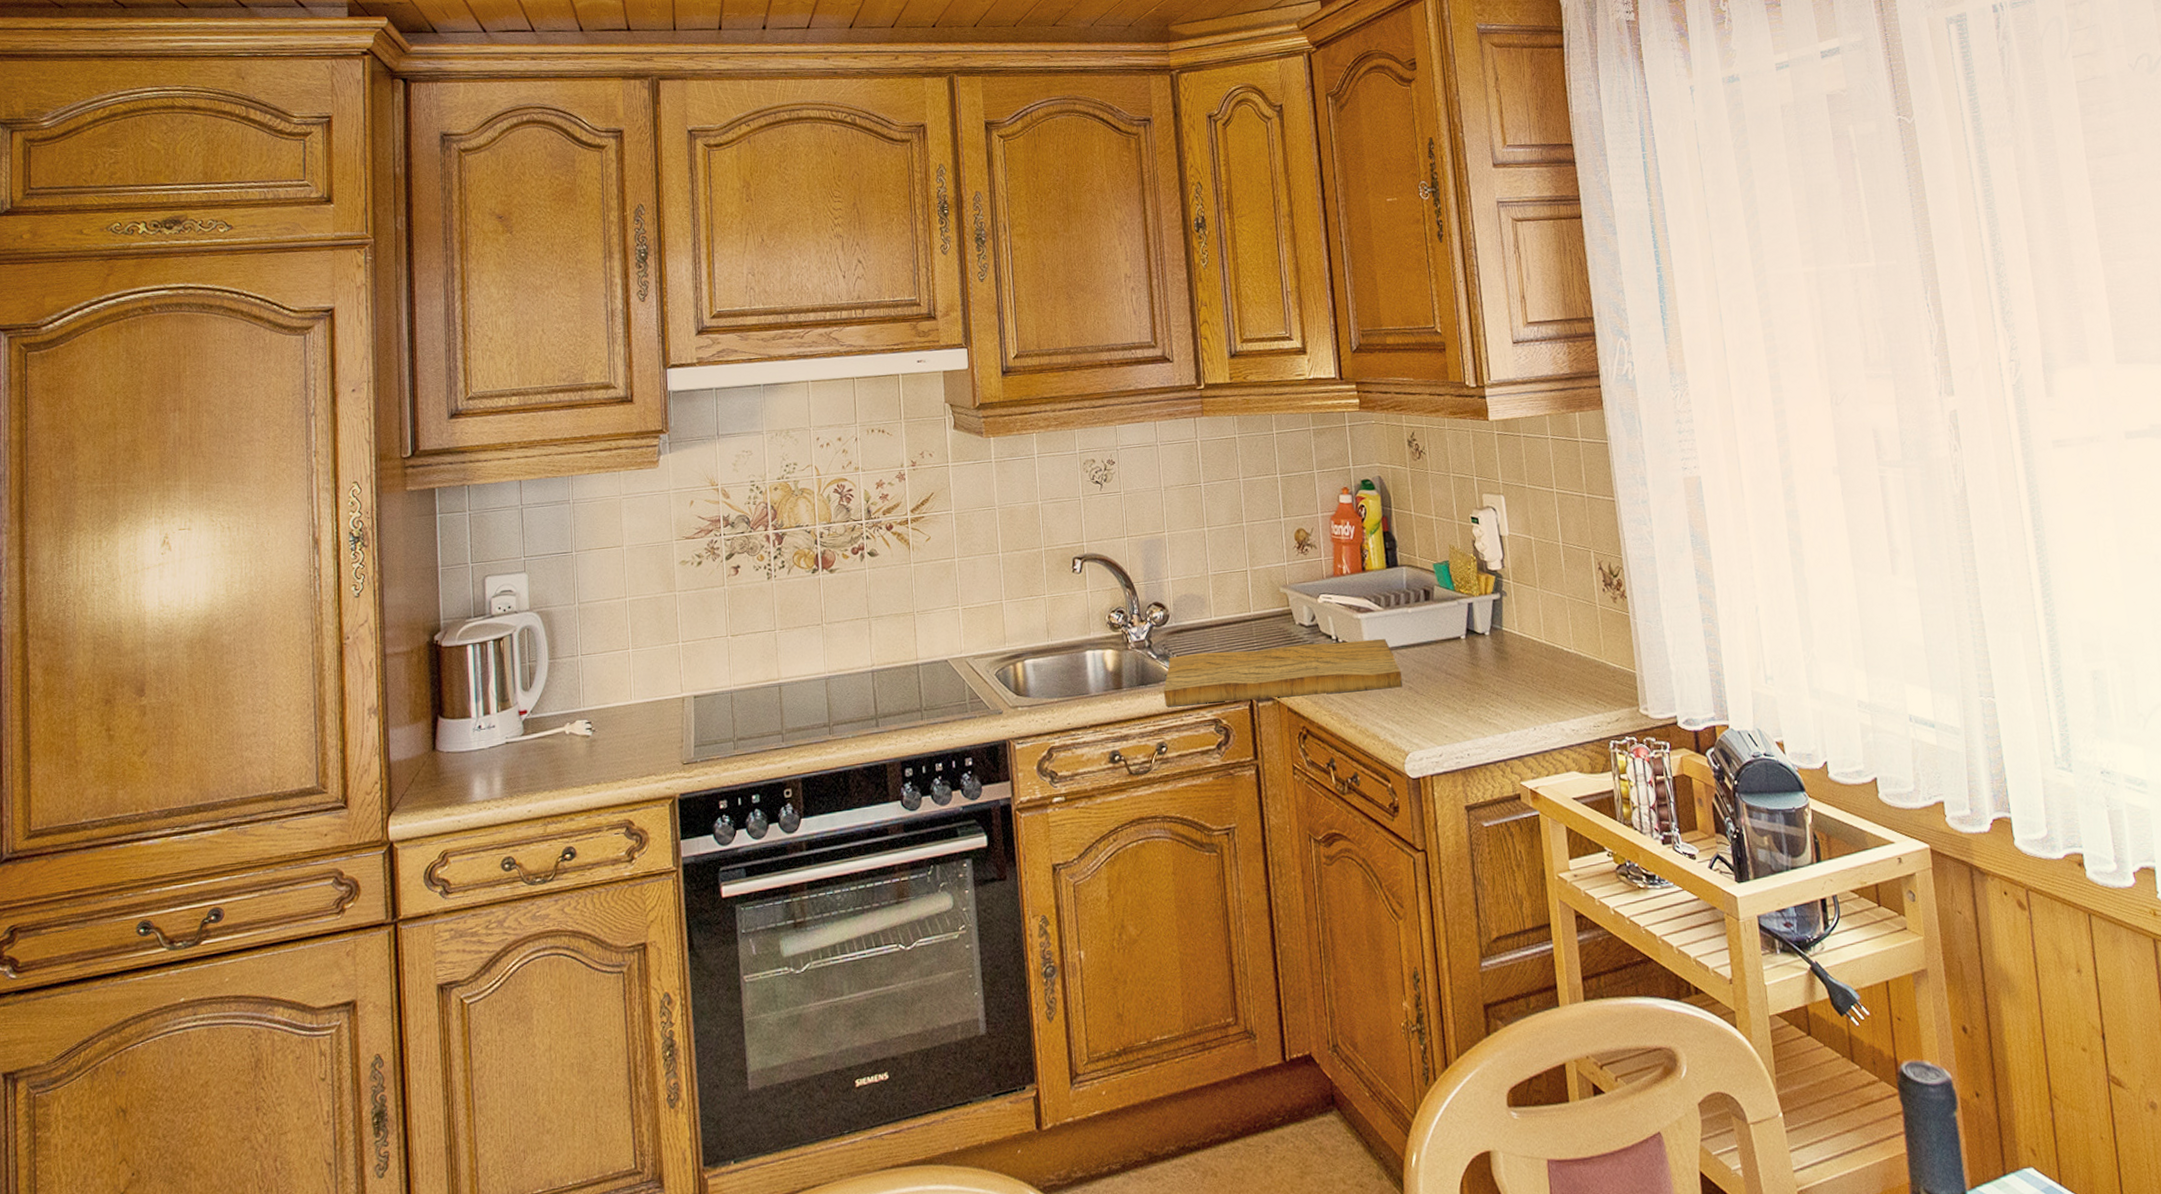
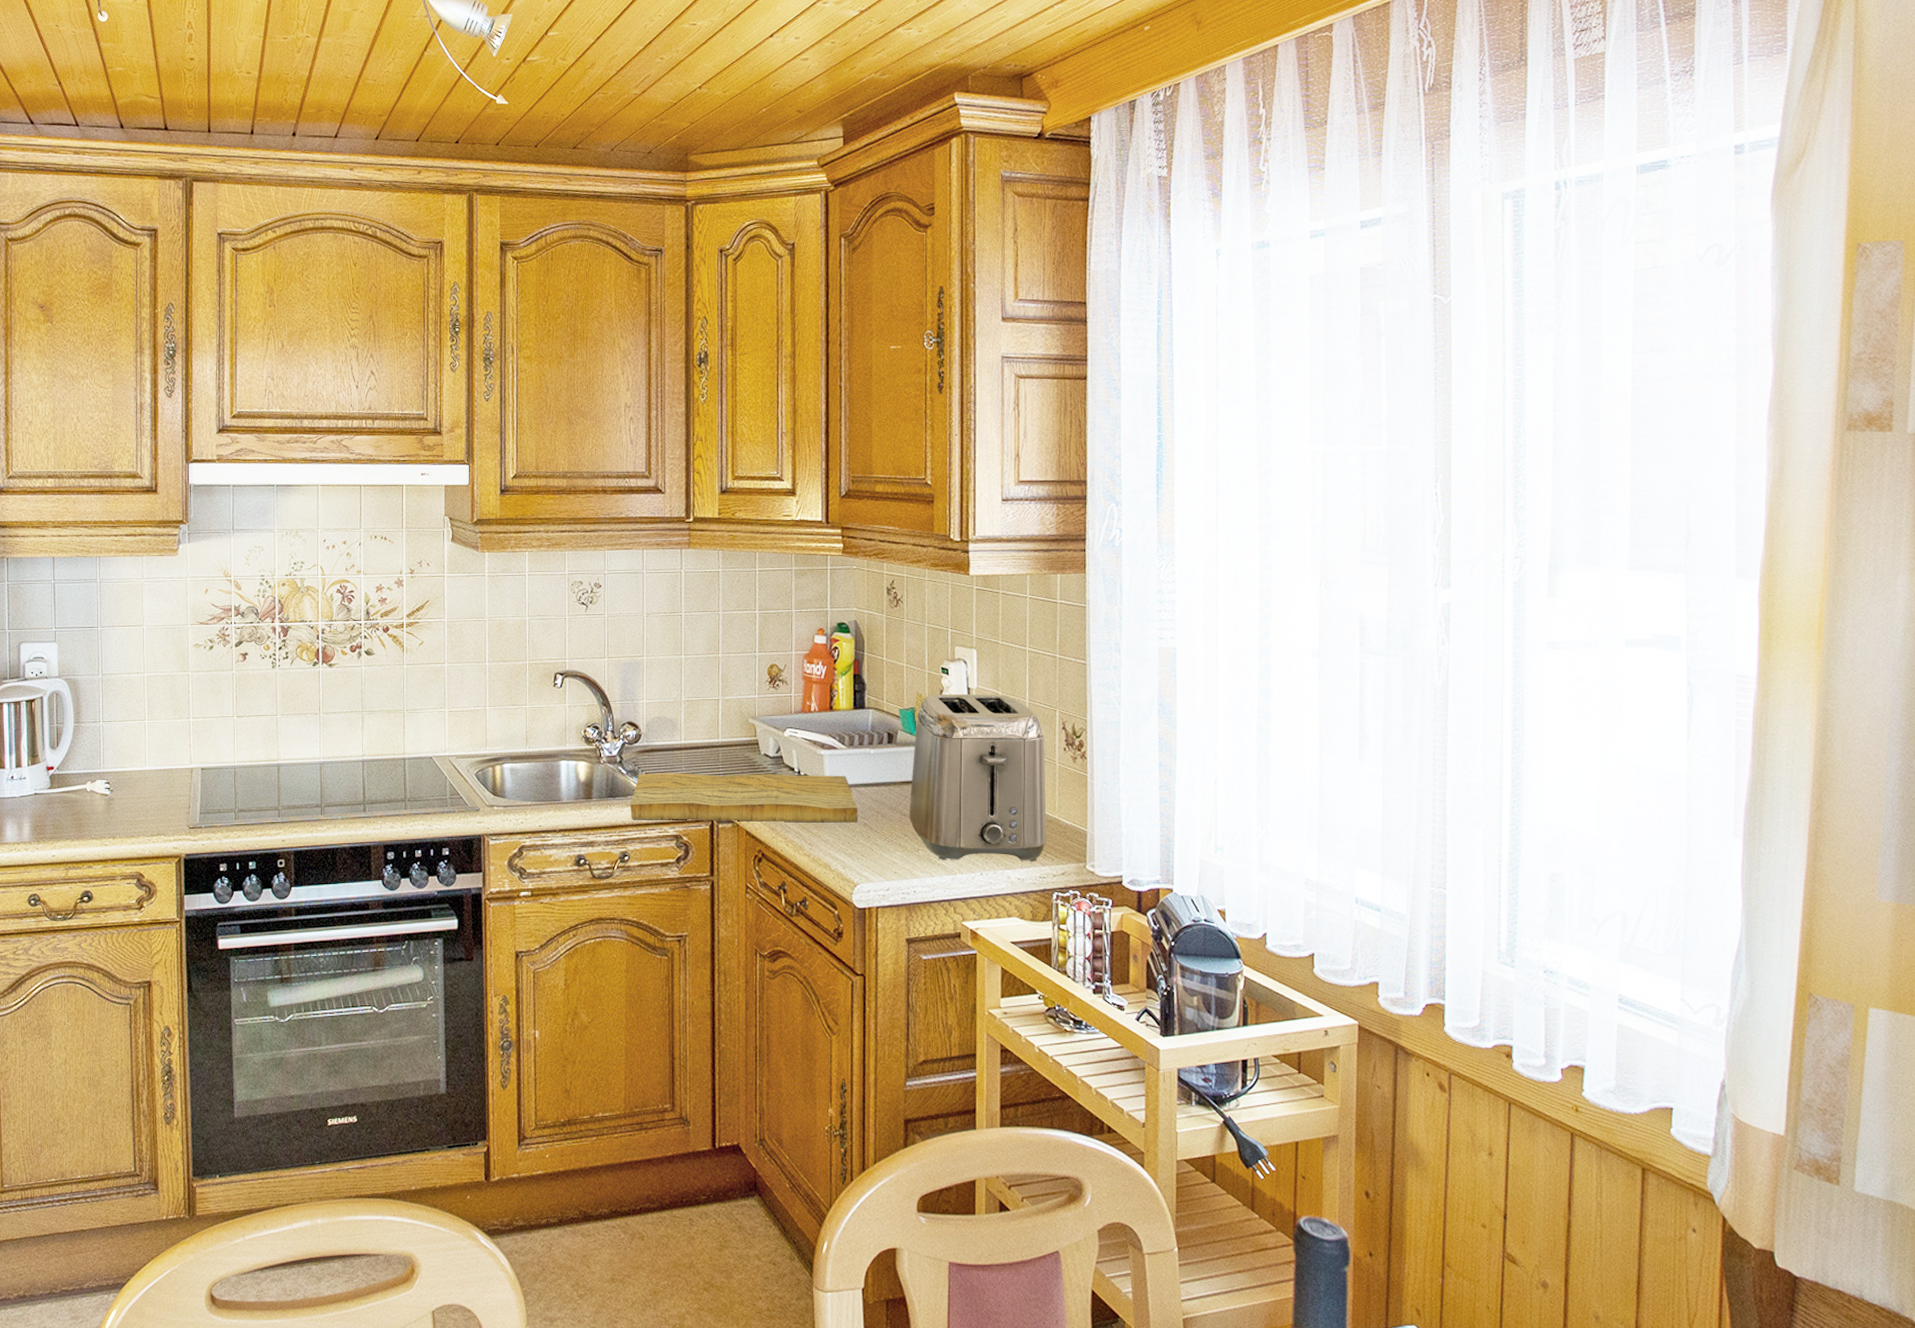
toaster: none [1451,539,1597,718] -> present [910,694,1047,861]

